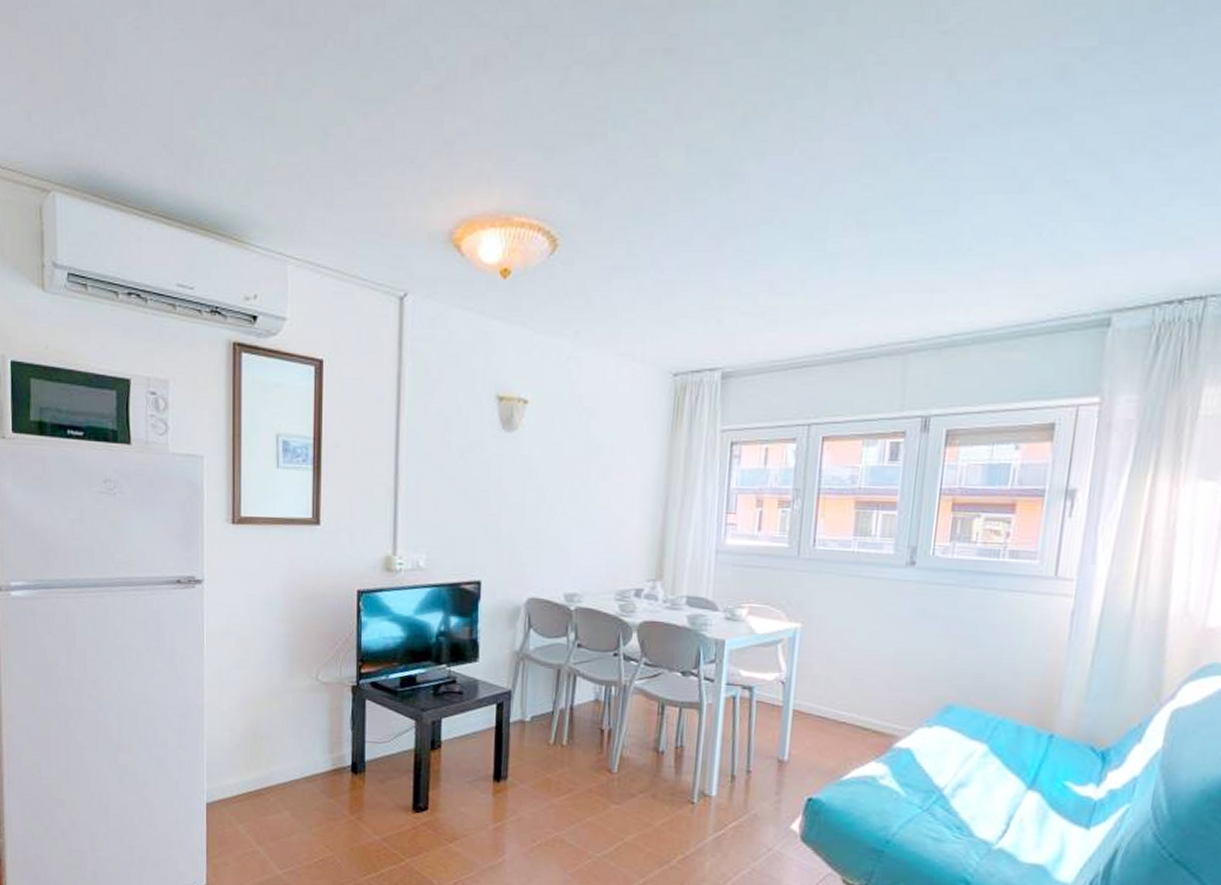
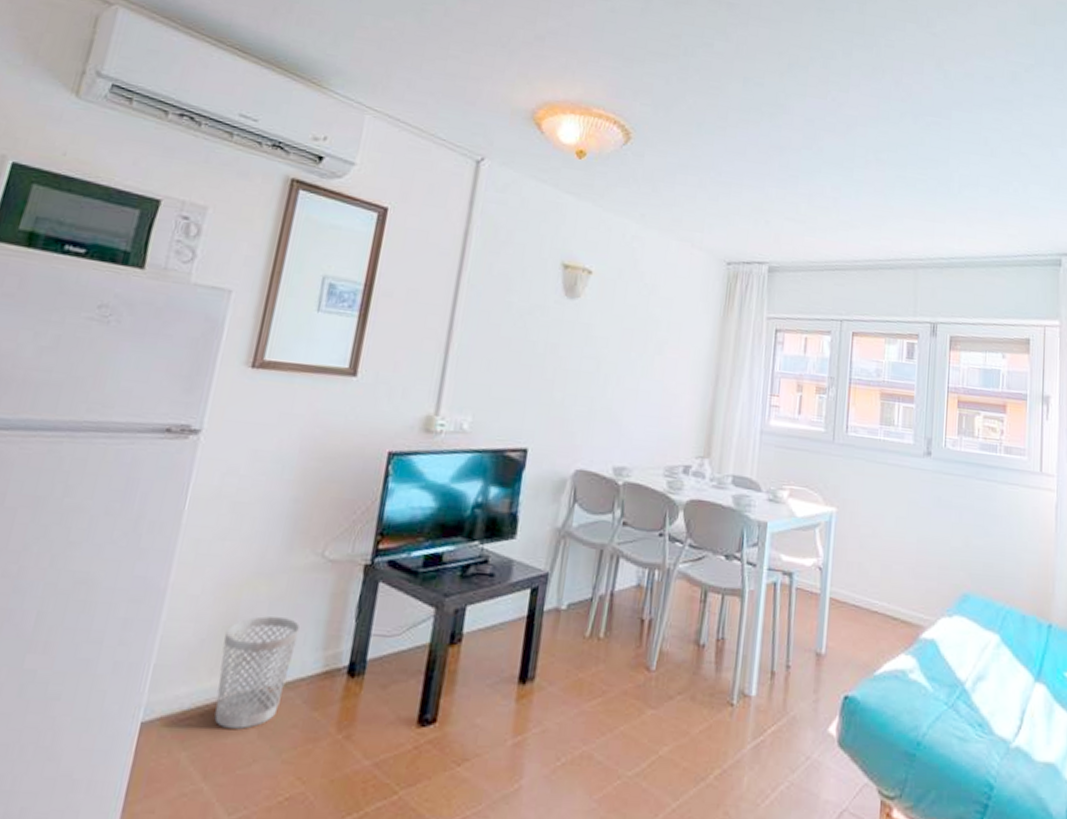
wastebasket: none [252,727,309,810] -> present [214,616,301,729]

